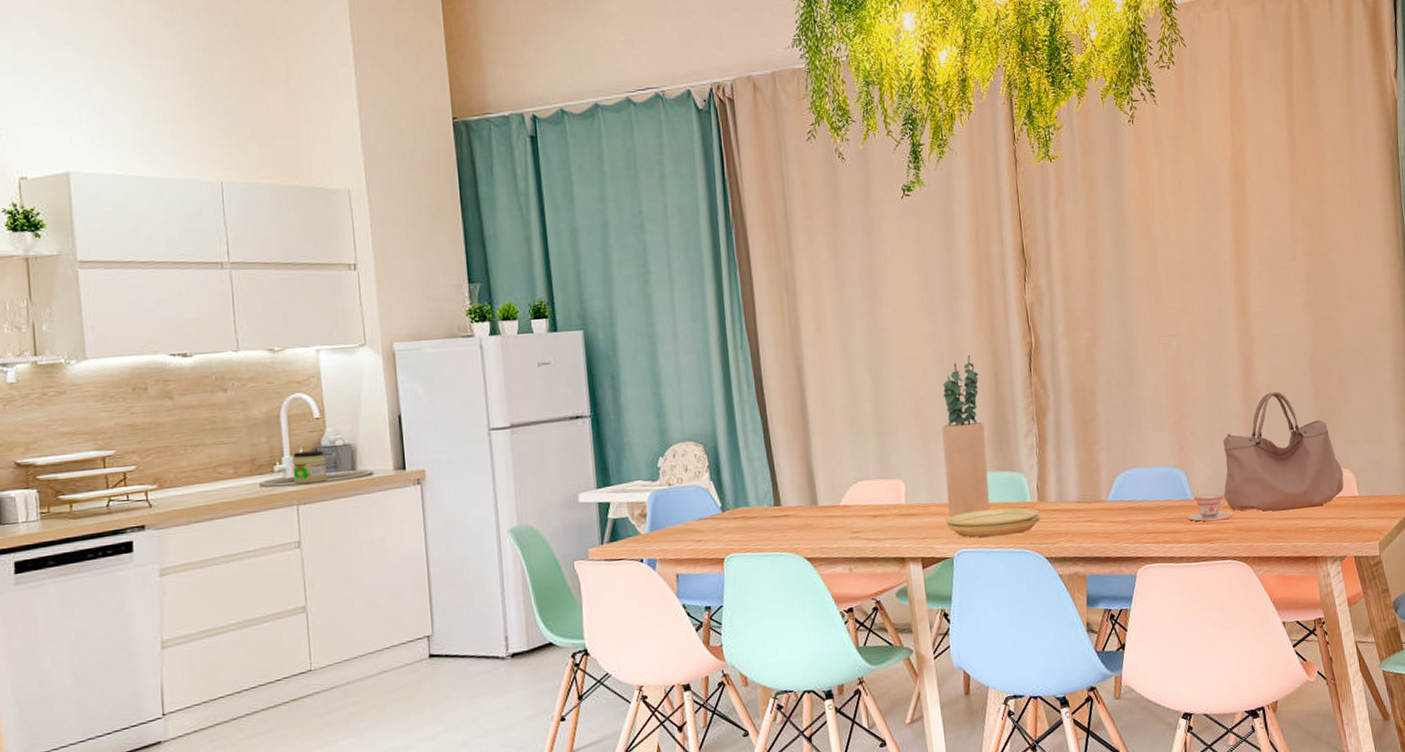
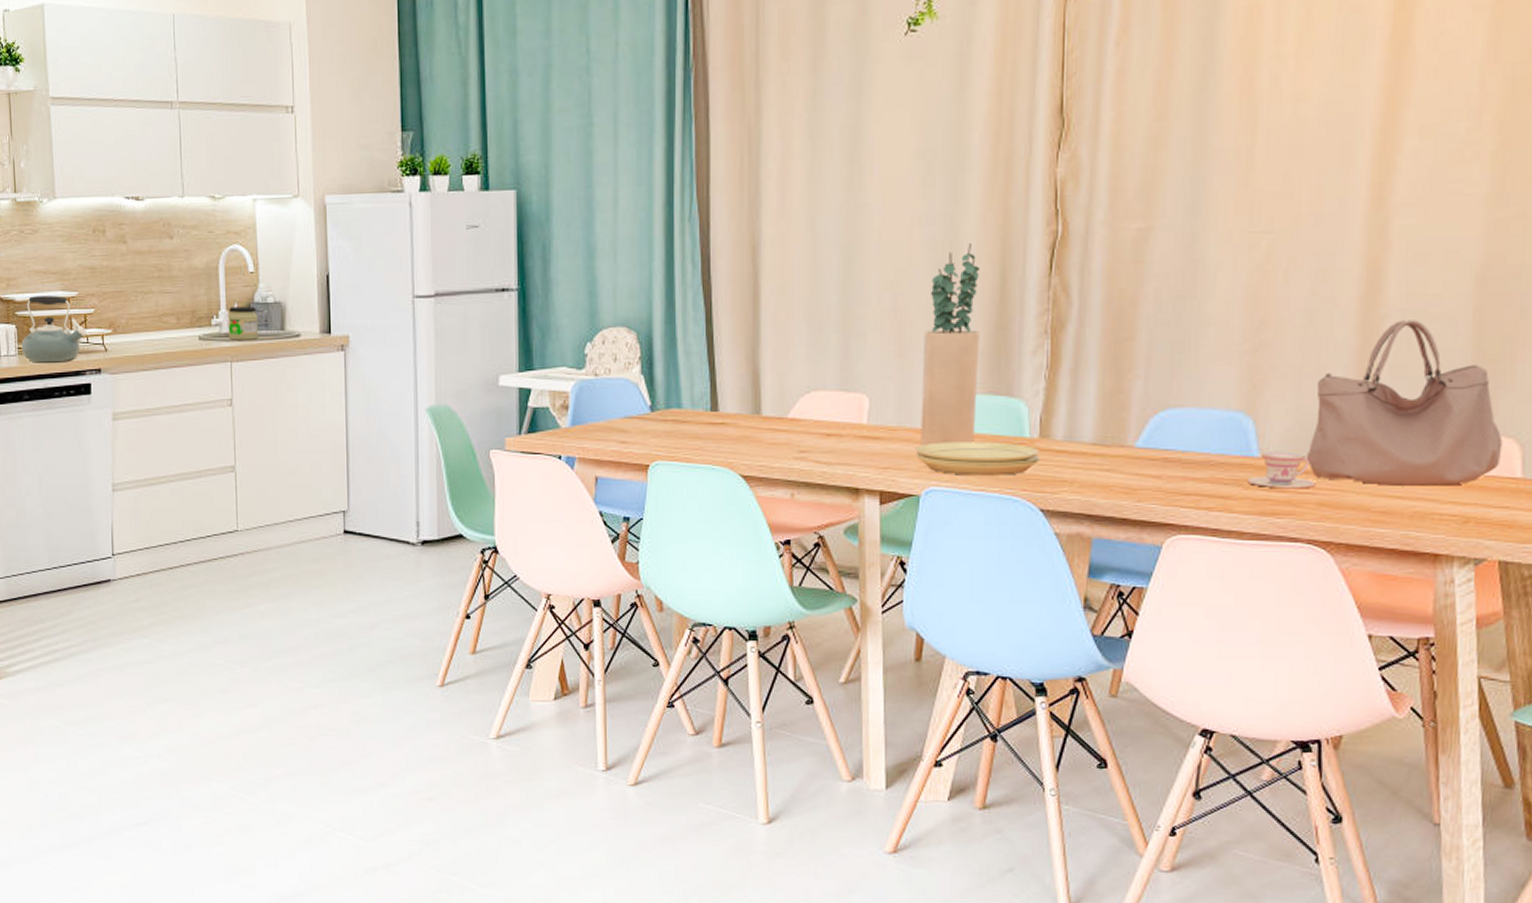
kettle: none [44,456,127,527] -> present [21,295,87,364]

